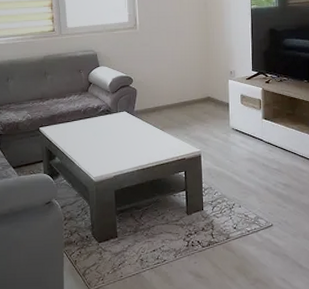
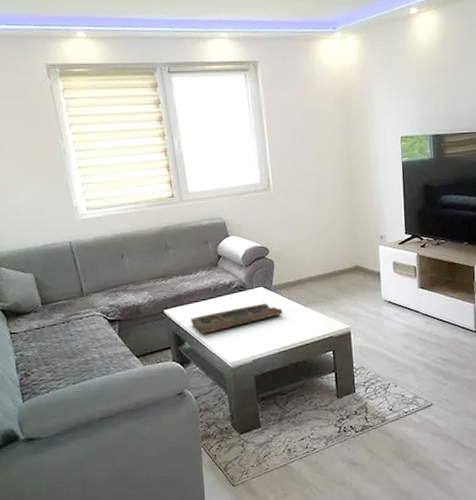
decorative tray: none [62,125,143,150] -> present [191,303,283,334]

